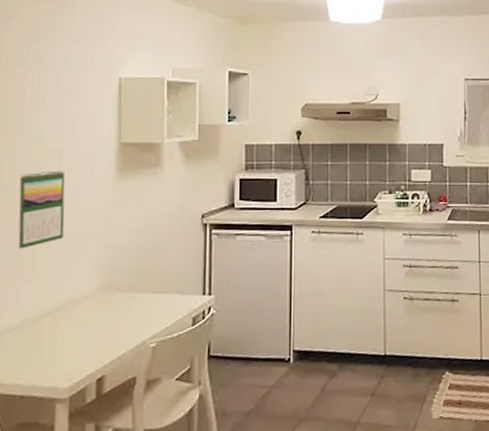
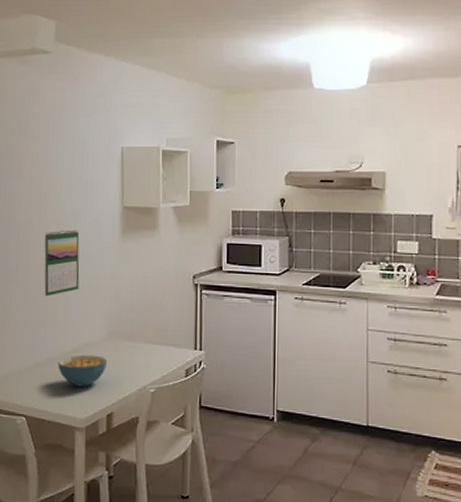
cereal bowl: none [34,312,99,351] -> present [58,354,108,387]

